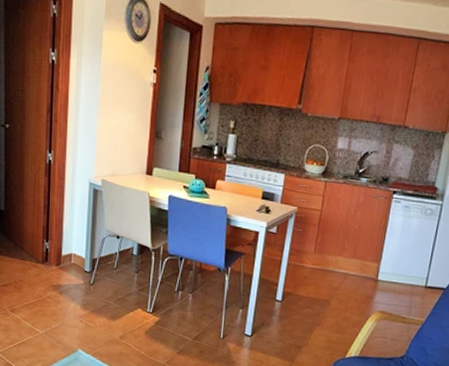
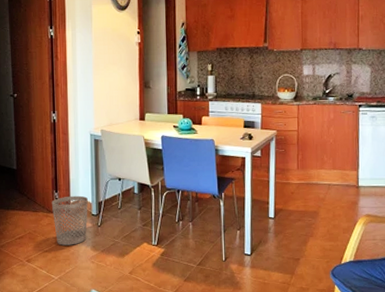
wastebasket: none [41,247,81,301] -> present [51,195,88,246]

